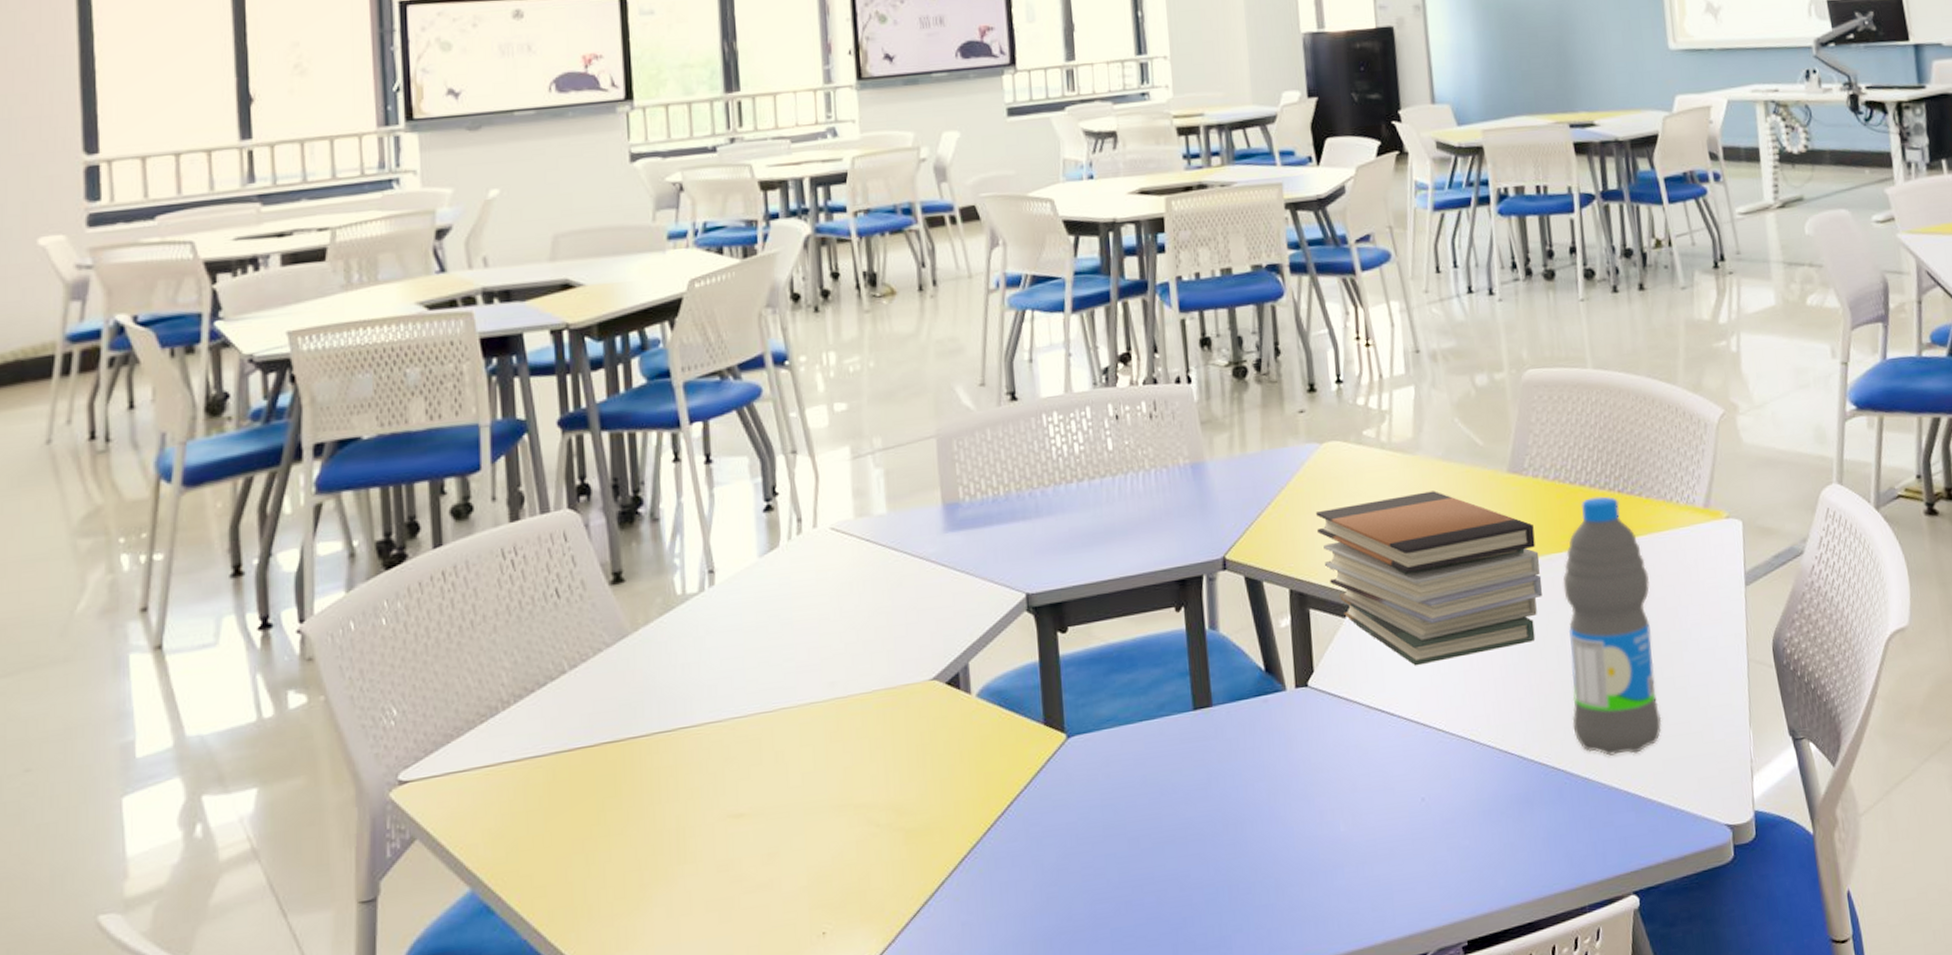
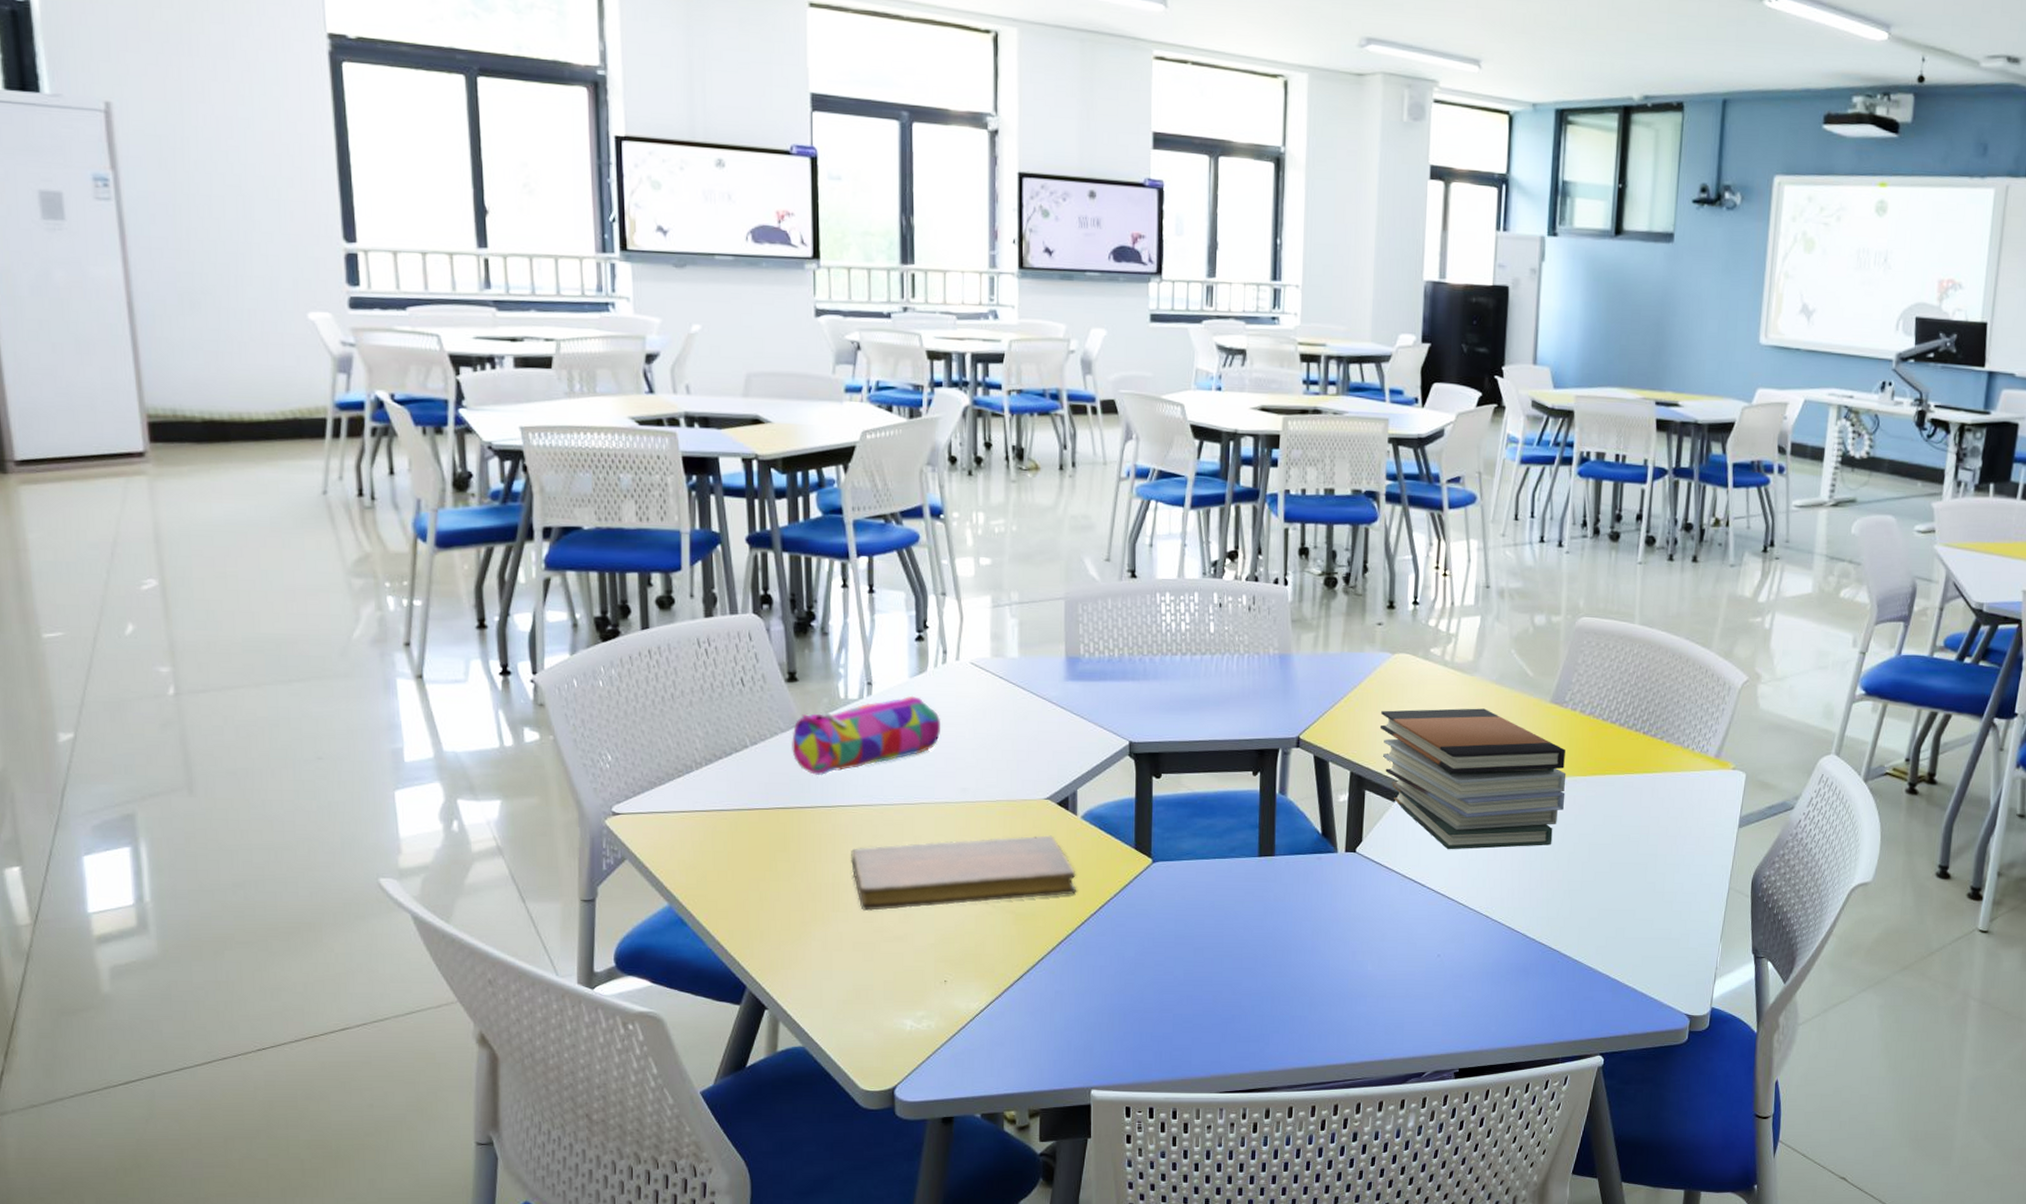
pencil case: none [619,578,800,695] -> present [792,695,941,776]
notebook: none [698,724,979,857] -> present [851,835,1077,911]
water bottle: present [1563,496,1662,756] -> none [1572,734,1657,947]

